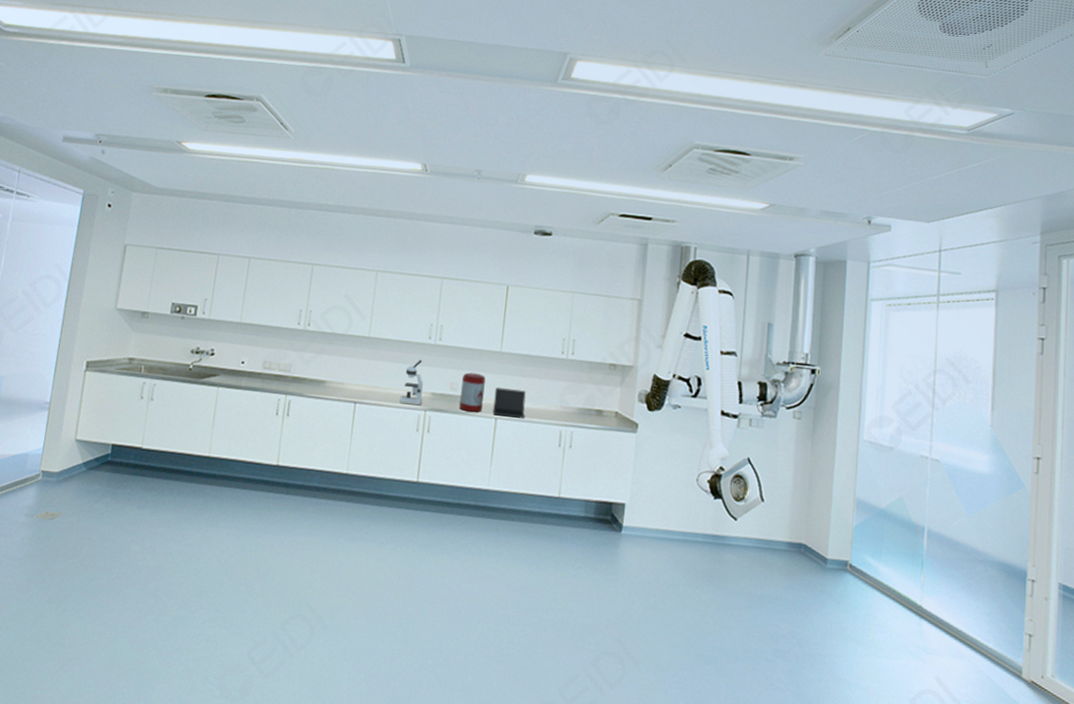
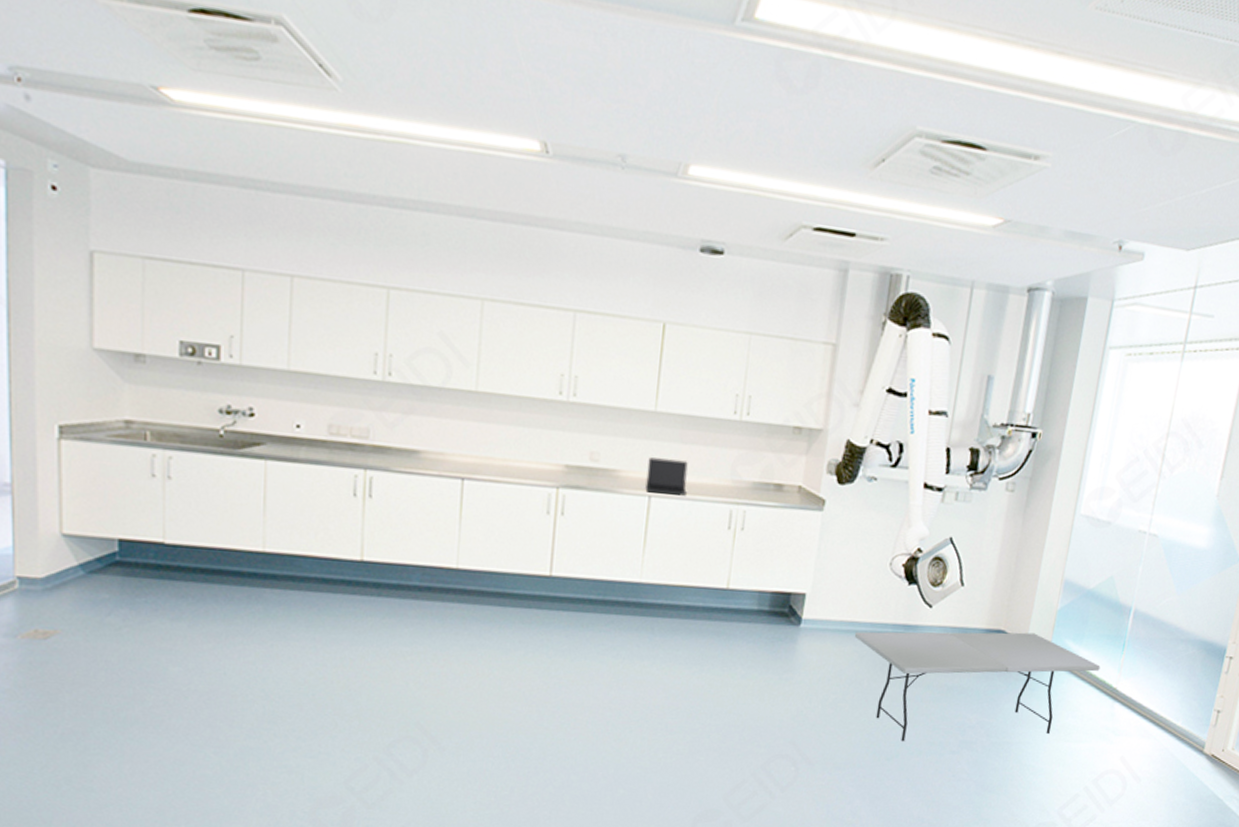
microscope: present [399,360,423,406] -> none [522,422,554,482]
container: present [459,372,486,413] -> none [601,438,636,490]
folding table: none [669,539,902,648] -> present [854,631,1101,742]

